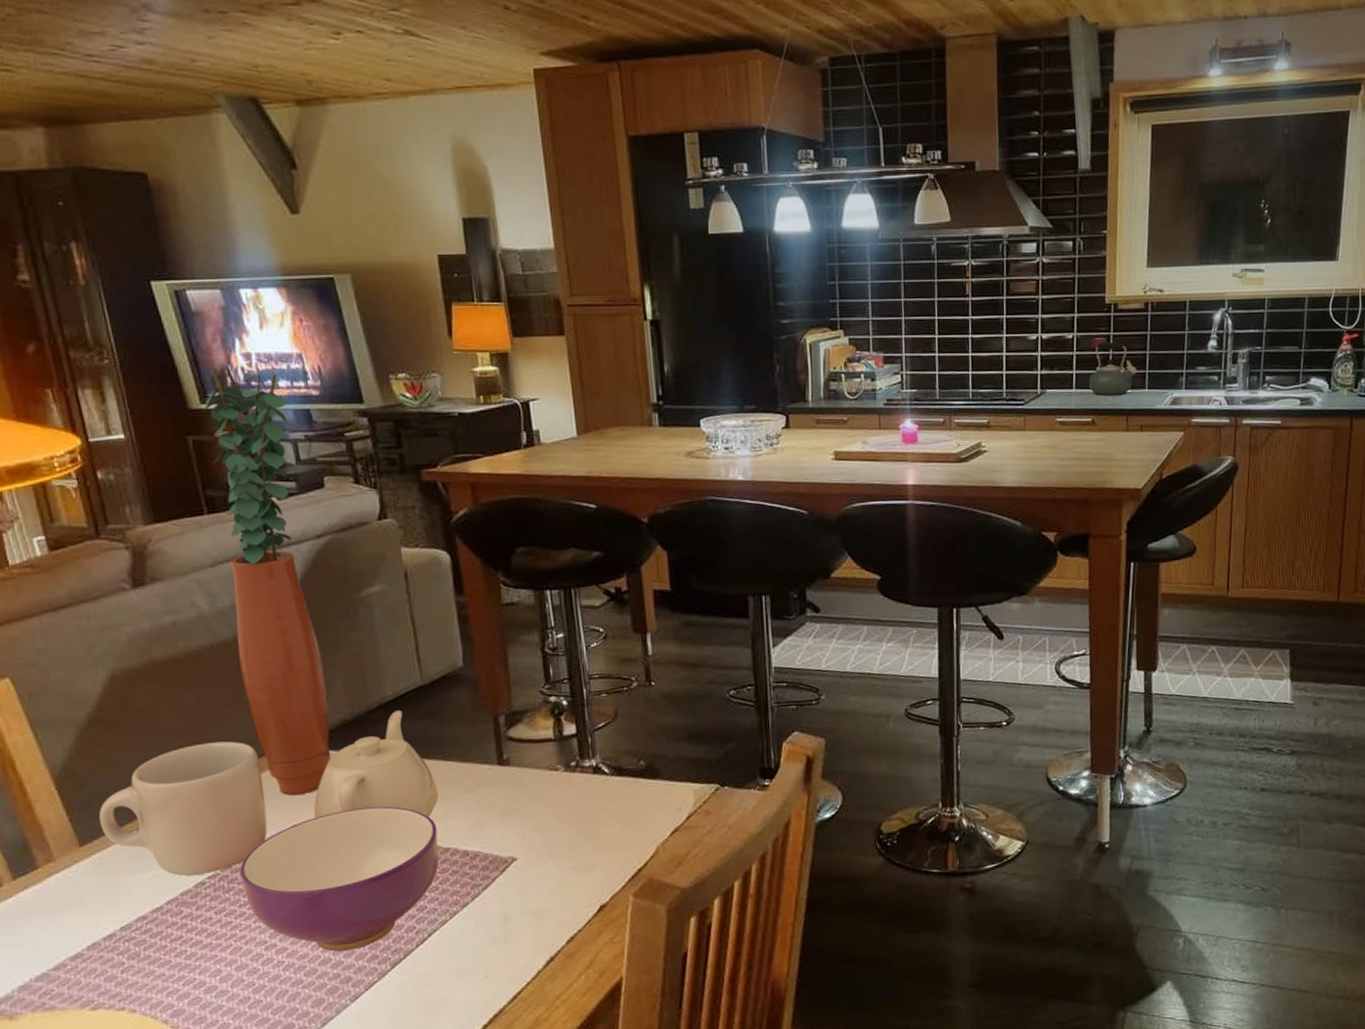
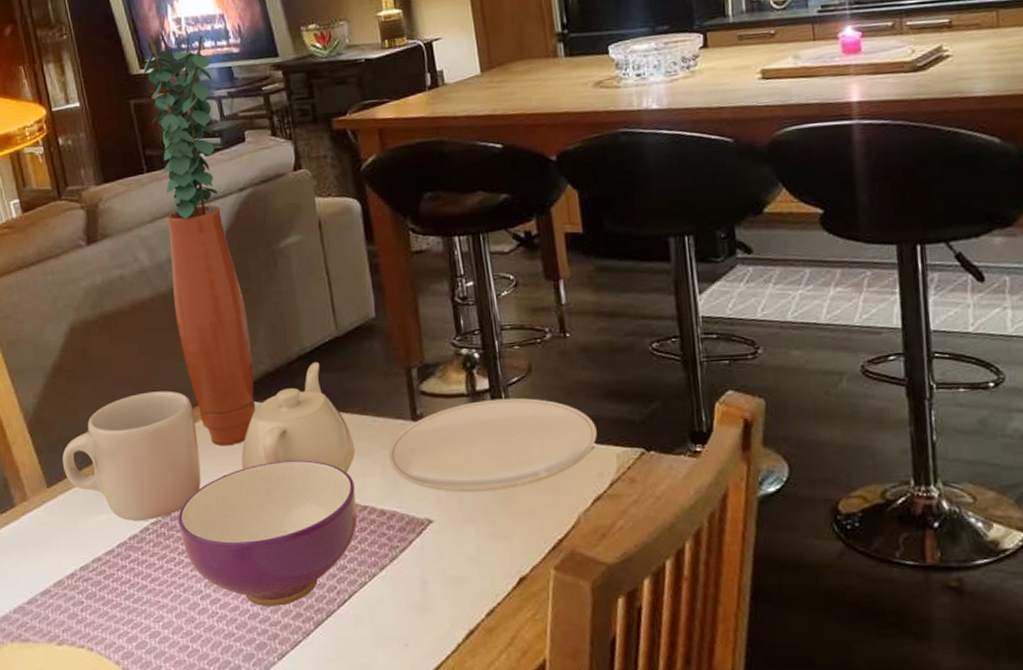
plate: none [472,741,677,831] -> present [387,397,597,492]

